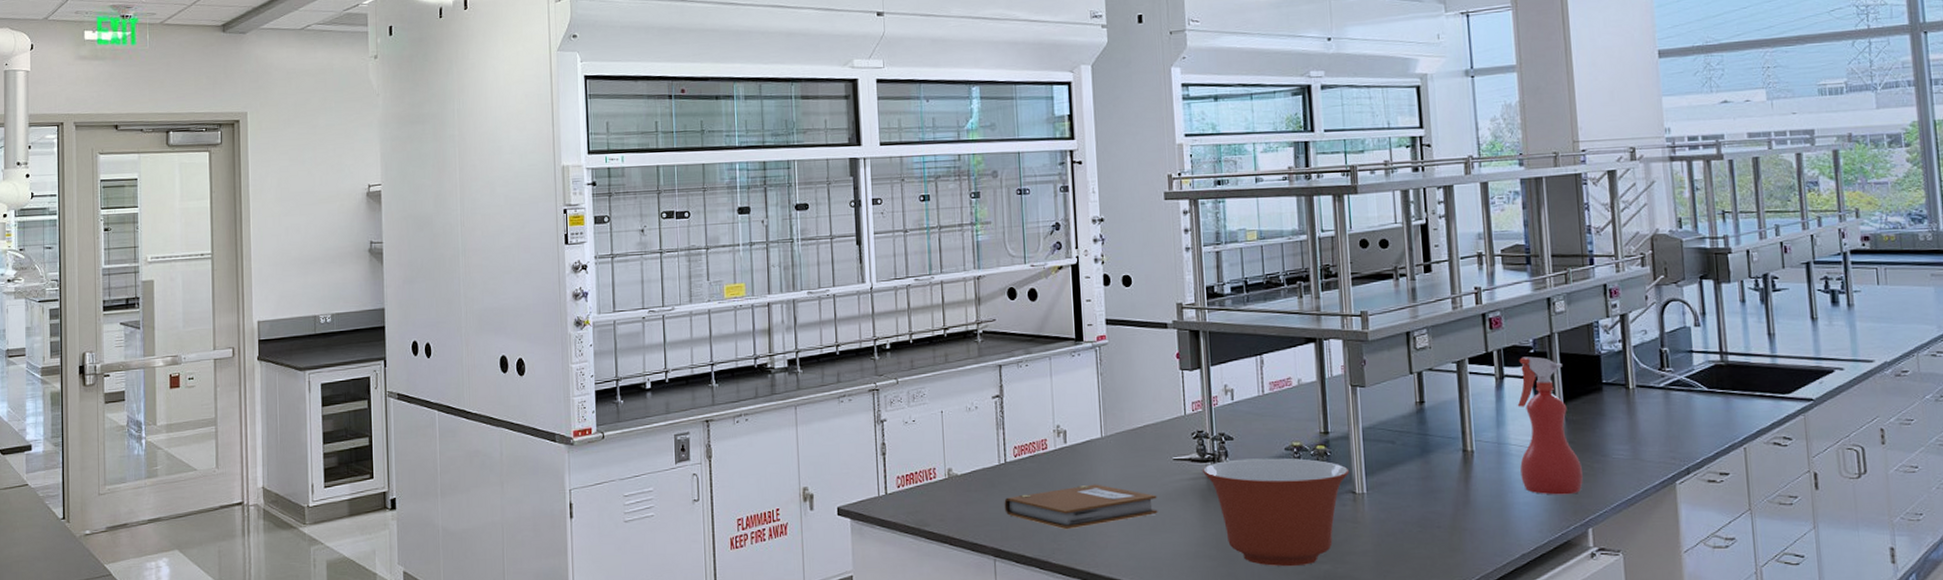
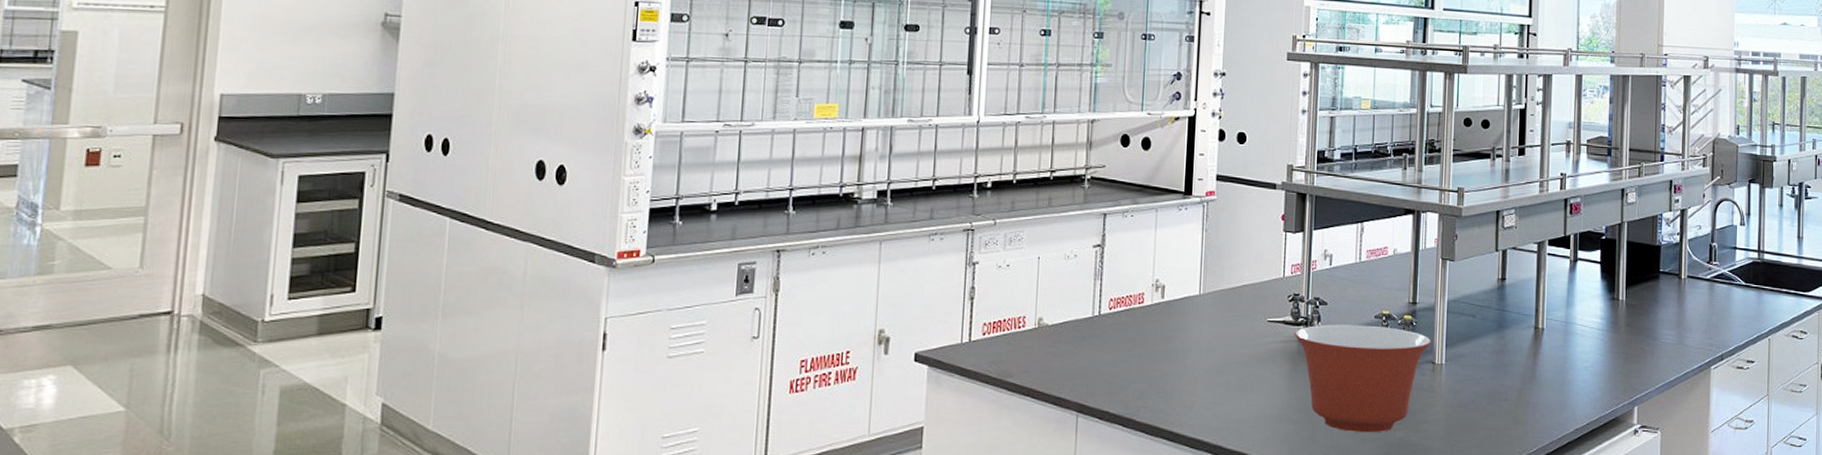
notebook: present [1004,484,1158,529] -> none [1093,342,1248,386]
spray bottle: present [1517,356,1583,495] -> none [1582,242,1635,374]

